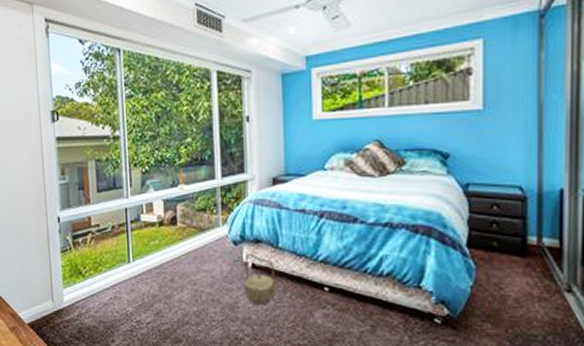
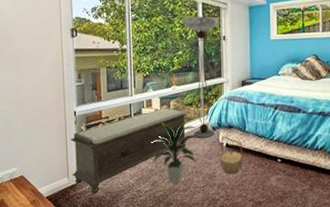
bench: none [54,213,201,323] -> present [70,107,188,194]
indoor plant: none [153,232,213,313] -> present [151,121,197,183]
floor lamp: none [191,89,240,255] -> present [182,16,219,138]

